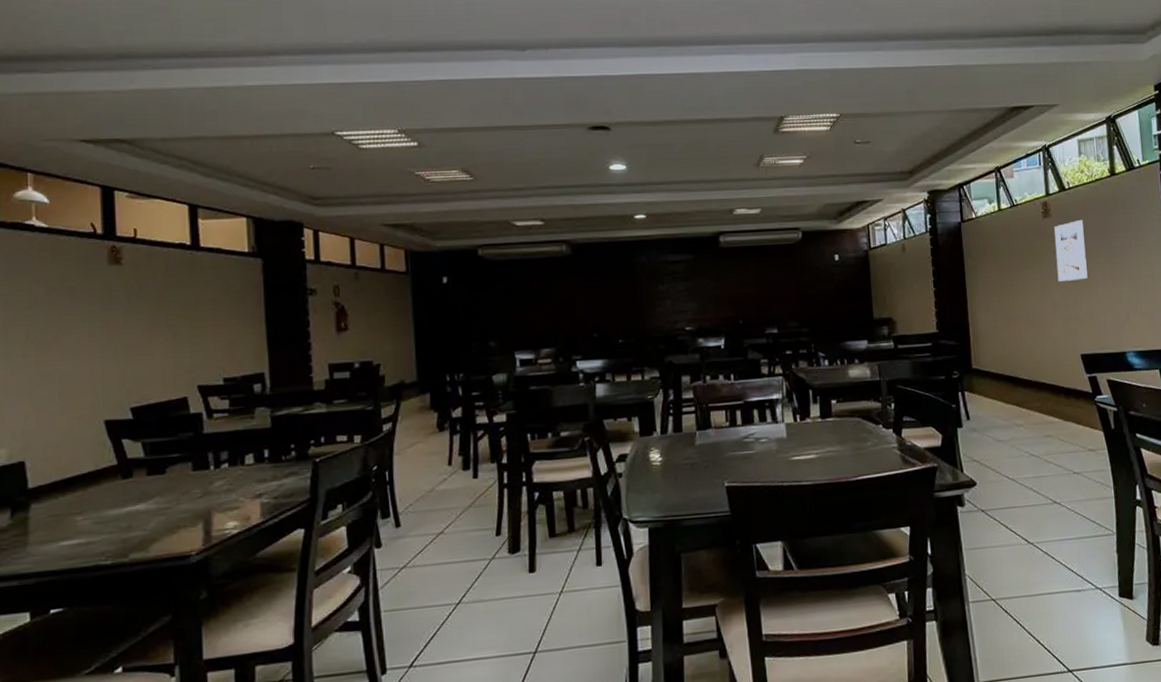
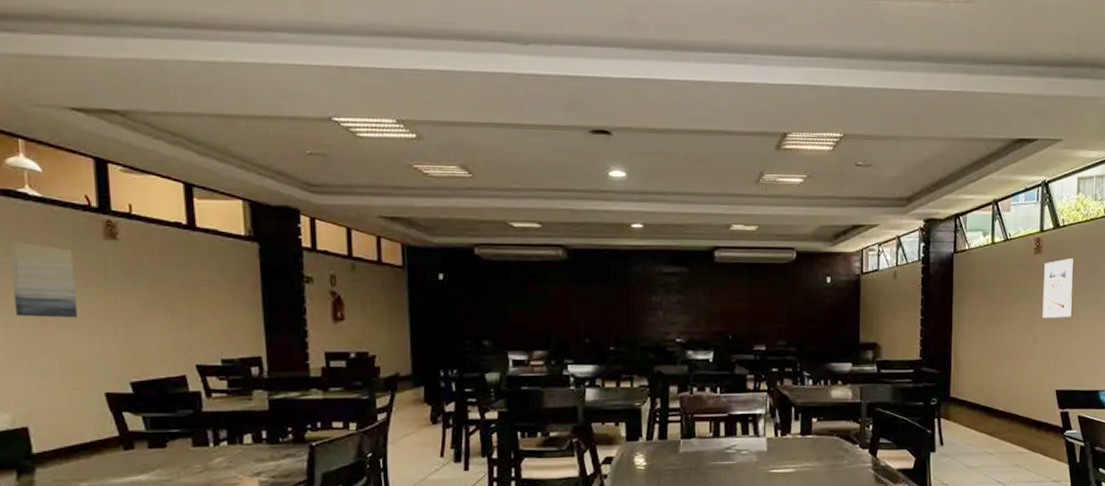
wall art: none [15,273,80,348] -> present [10,242,78,318]

